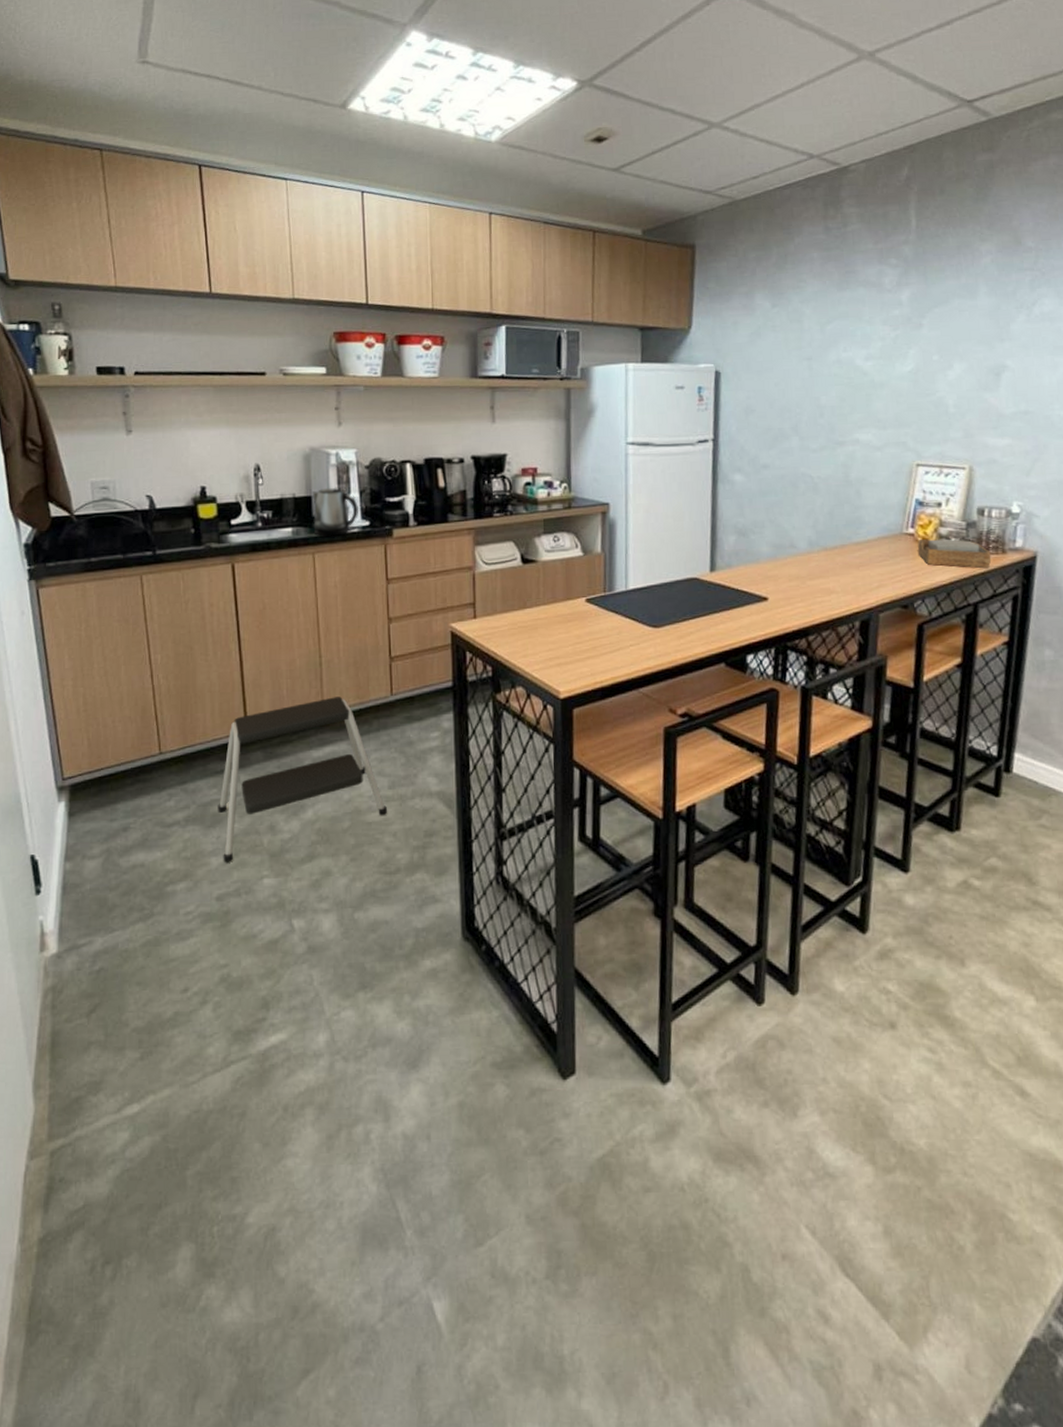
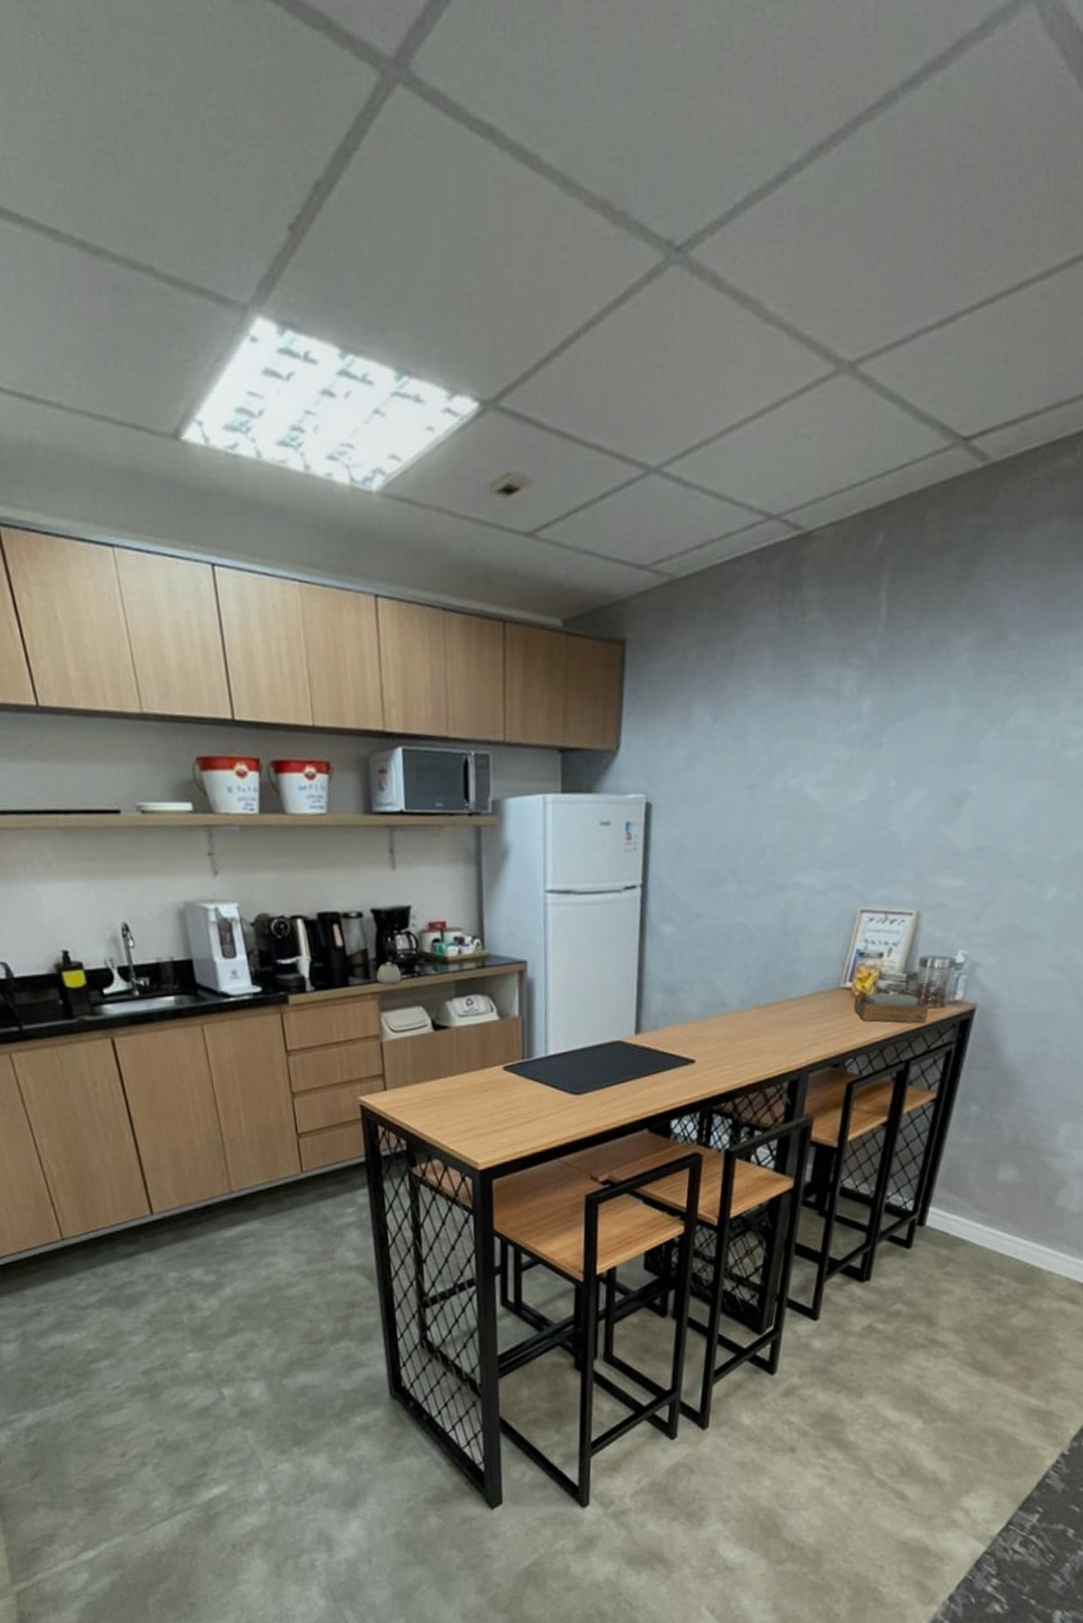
step stool: present [218,697,388,863] -> none [131,1176,308,1340]
kettle: present [313,487,358,538] -> none [193,948,248,1007]
sugar bowl: none [472,501,496,522] -> present [376,961,402,985]

